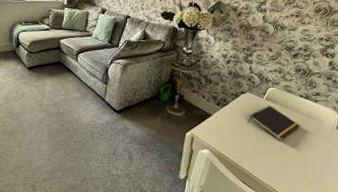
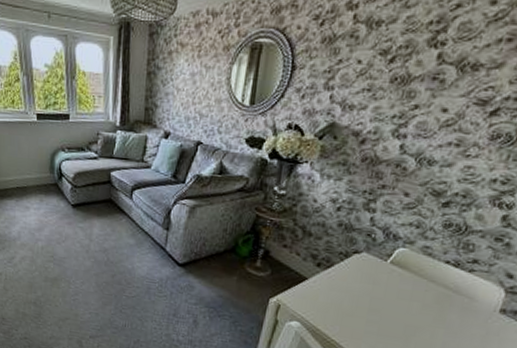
notepad: present [248,105,301,142] -> none [359,271,441,322]

